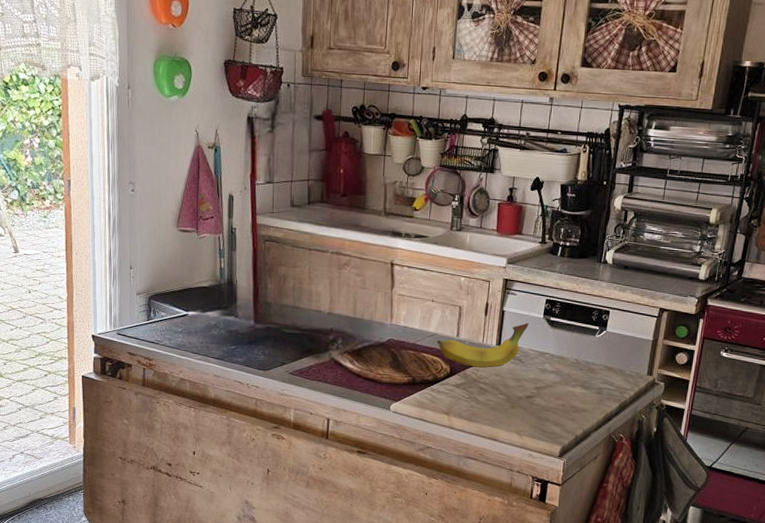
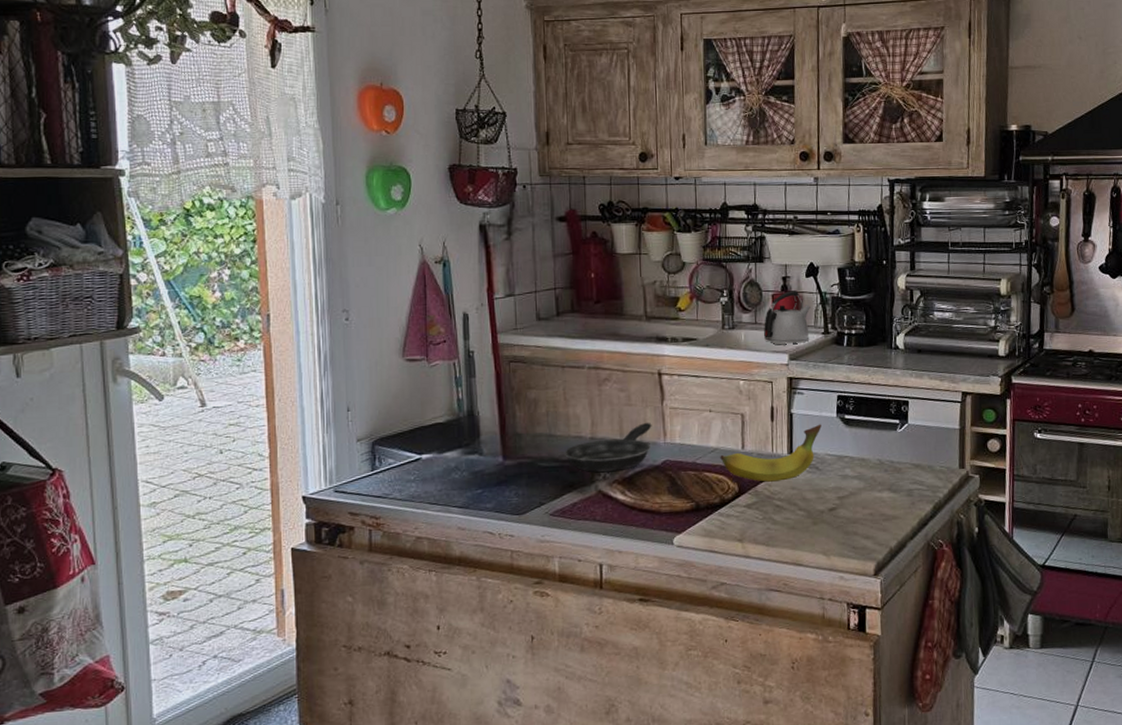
frying pan: none [306,304,381,344] -> present [565,422,652,473]
kettle: none [487,201,532,250] -> present [764,290,811,345]

